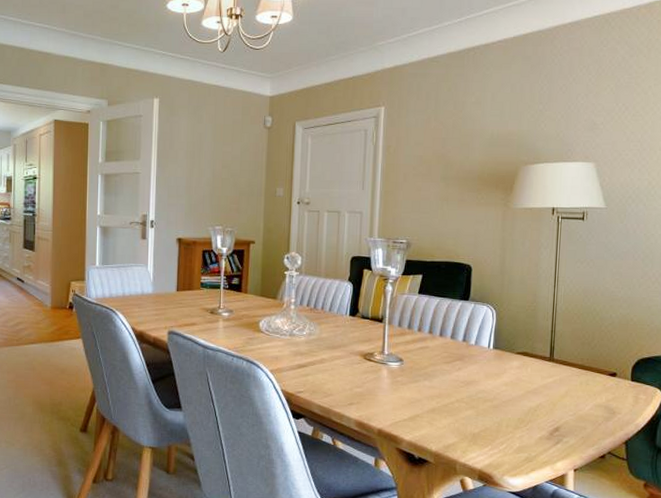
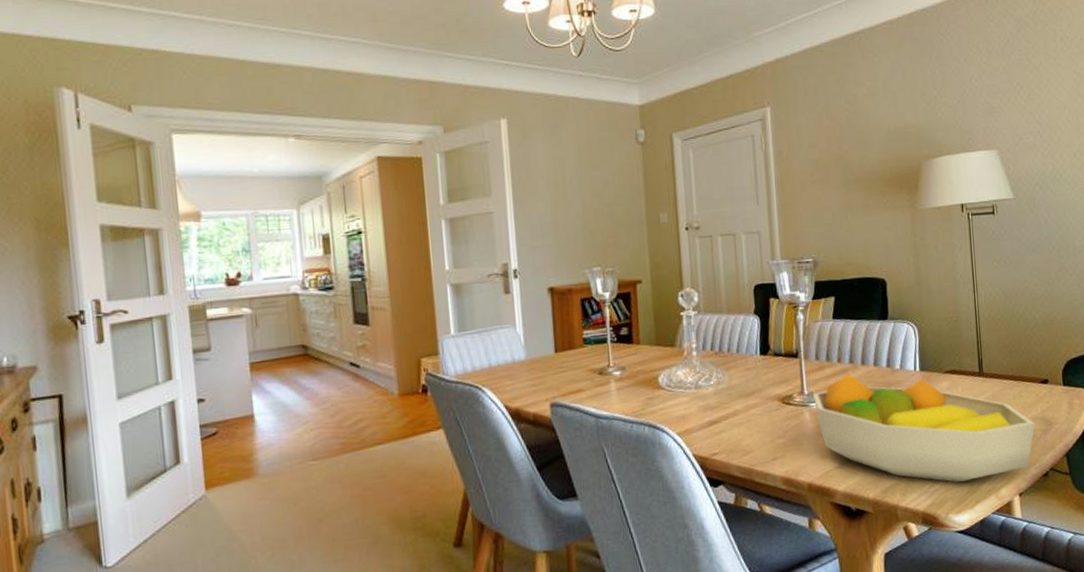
fruit bowl: none [391,343,598,451] -> present [812,374,1035,483]

